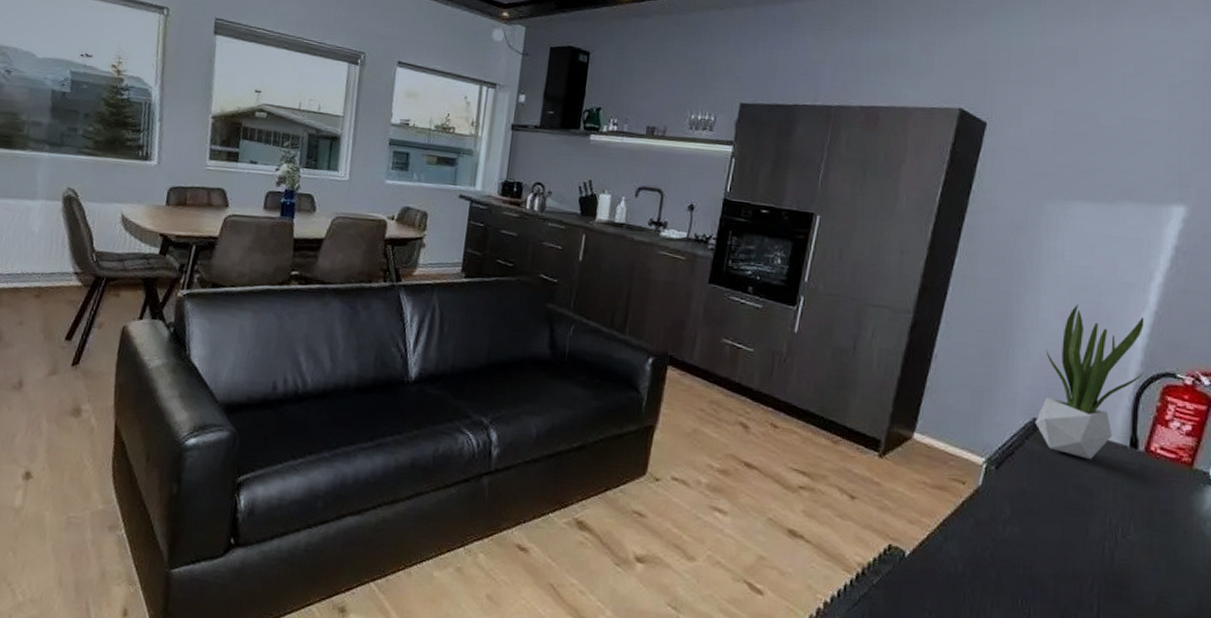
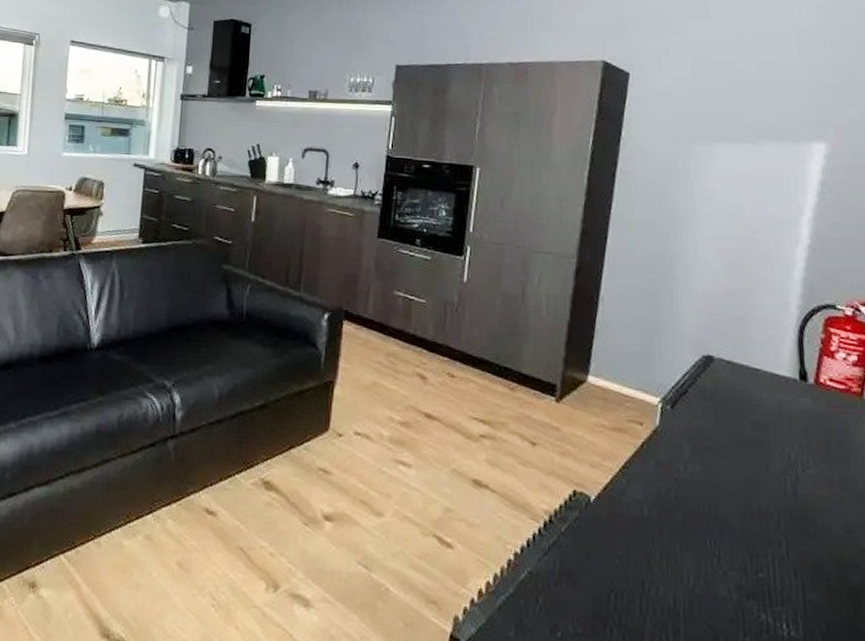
potted plant: present [1035,304,1144,460] -> none [705,242,804,395]

